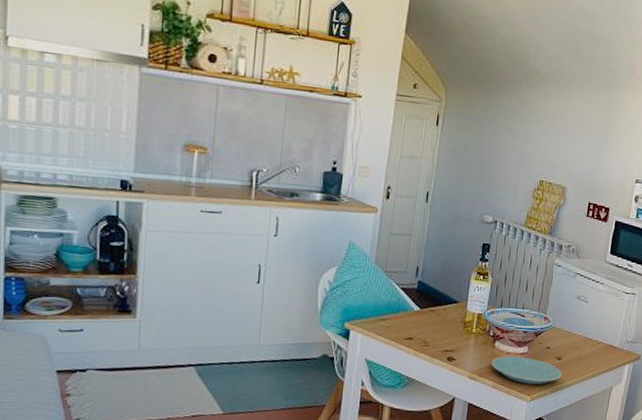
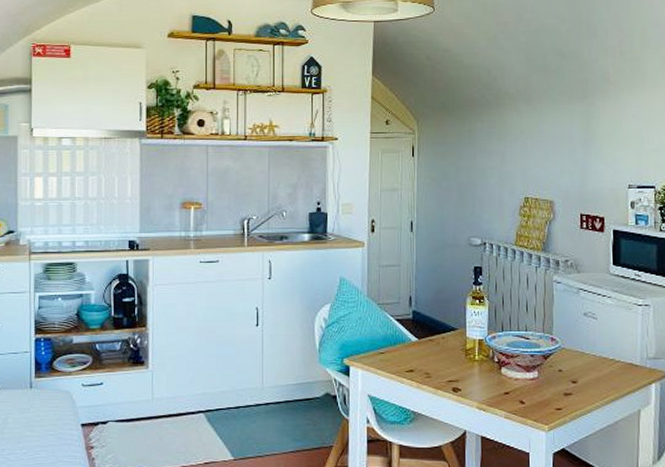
plate: present [491,356,562,385] -> none [500,383,580,413]

